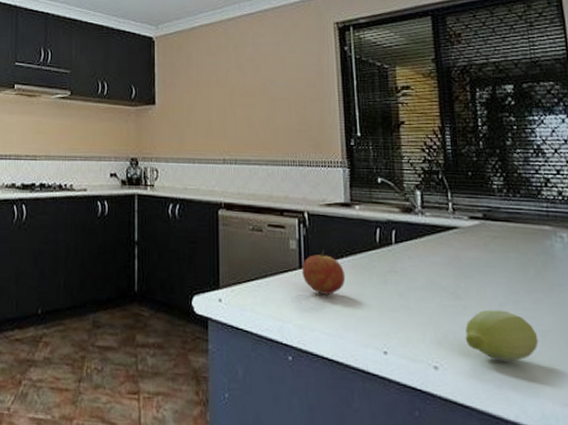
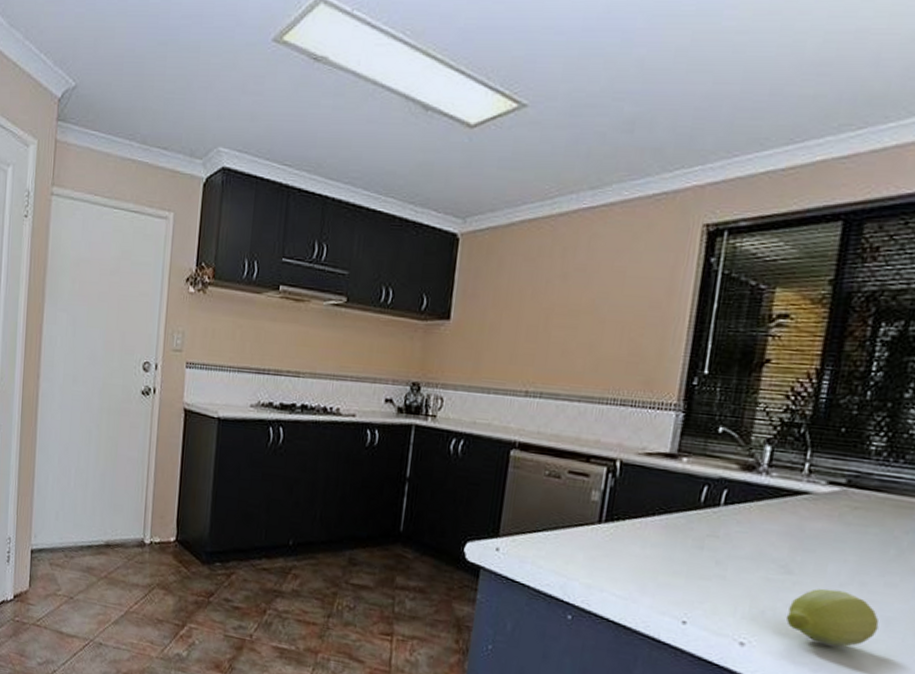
fruit: present [301,250,346,295] -> none [600,505,654,555]

